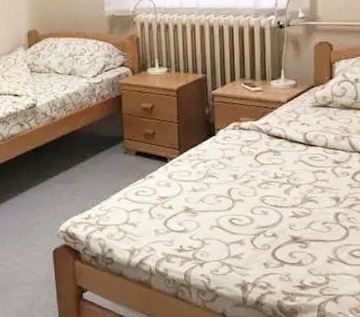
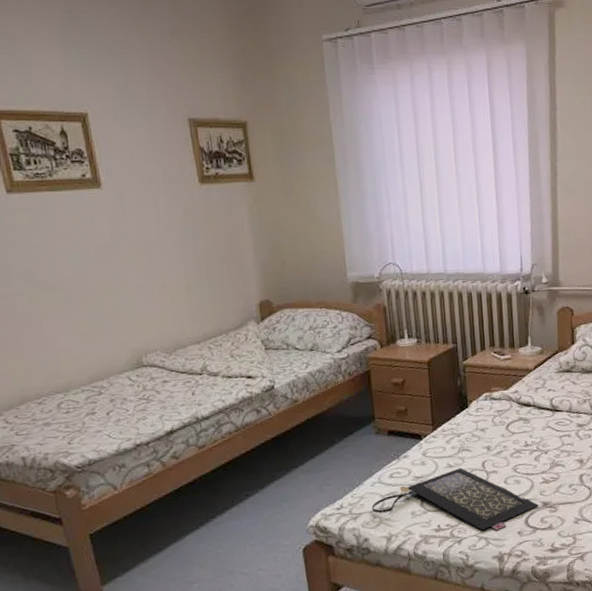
clutch bag: none [117,193,287,259] -> present [371,468,539,531]

